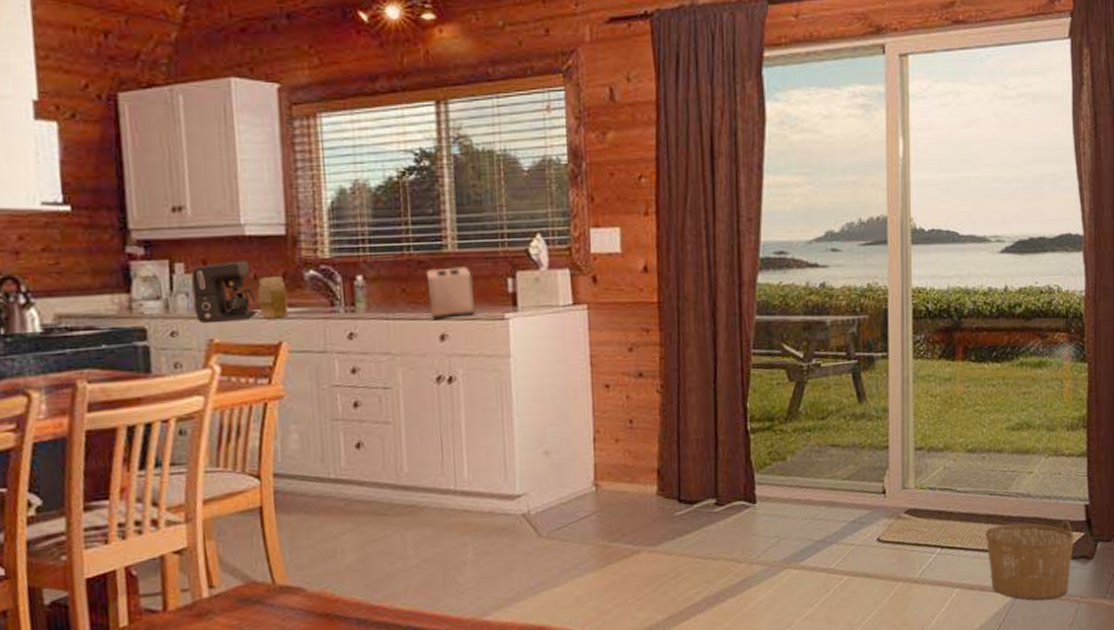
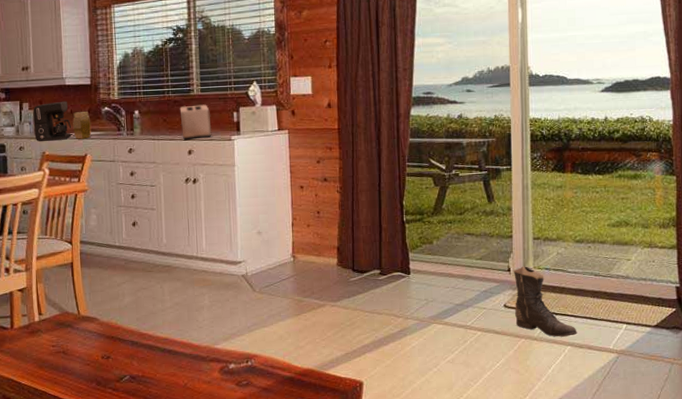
boot: none [889,486,968,577] -> present [513,266,577,337]
basket: present [985,520,1074,600] -> none [591,298,667,360]

